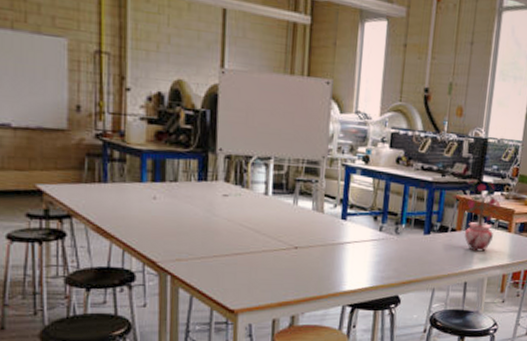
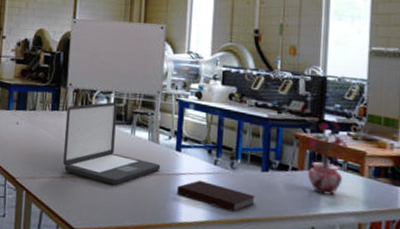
laptop: none [214,168,326,261] -> present [63,101,161,186]
notebook: none [342,247,417,276] -> present [177,180,255,212]

